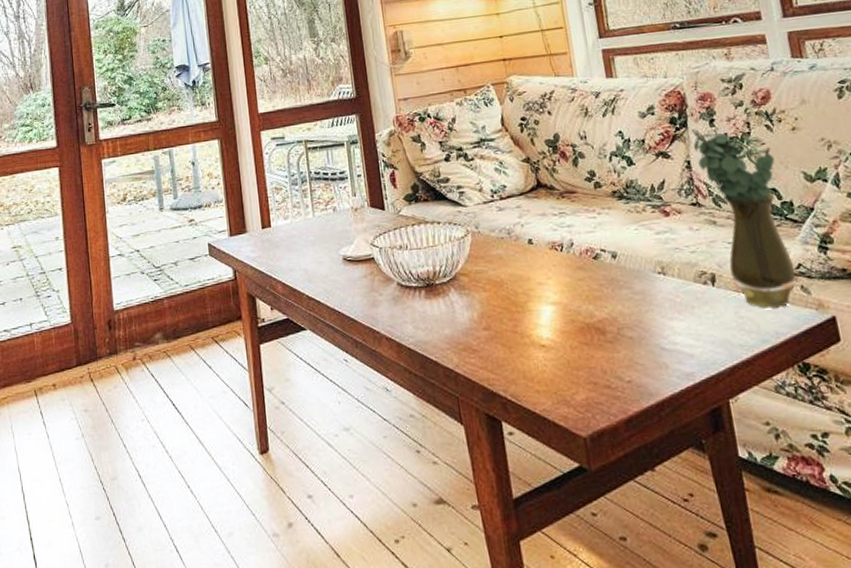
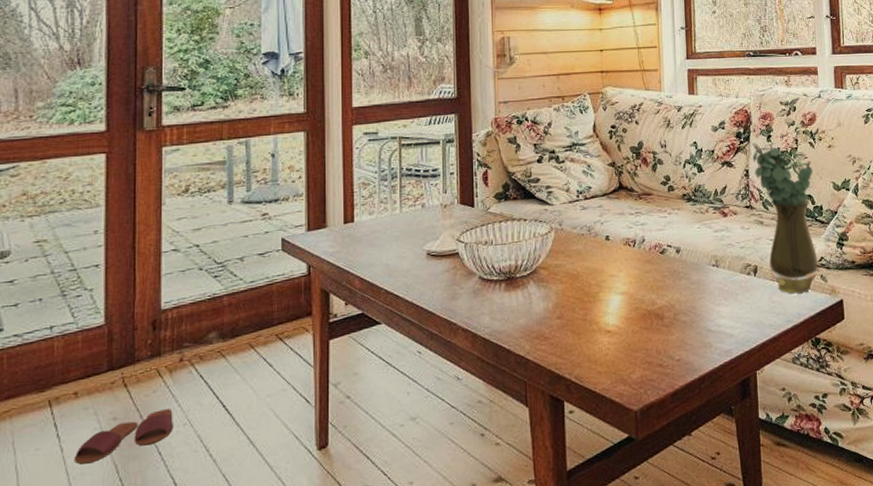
slippers: none [59,404,133,451] -> present [75,409,173,465]

